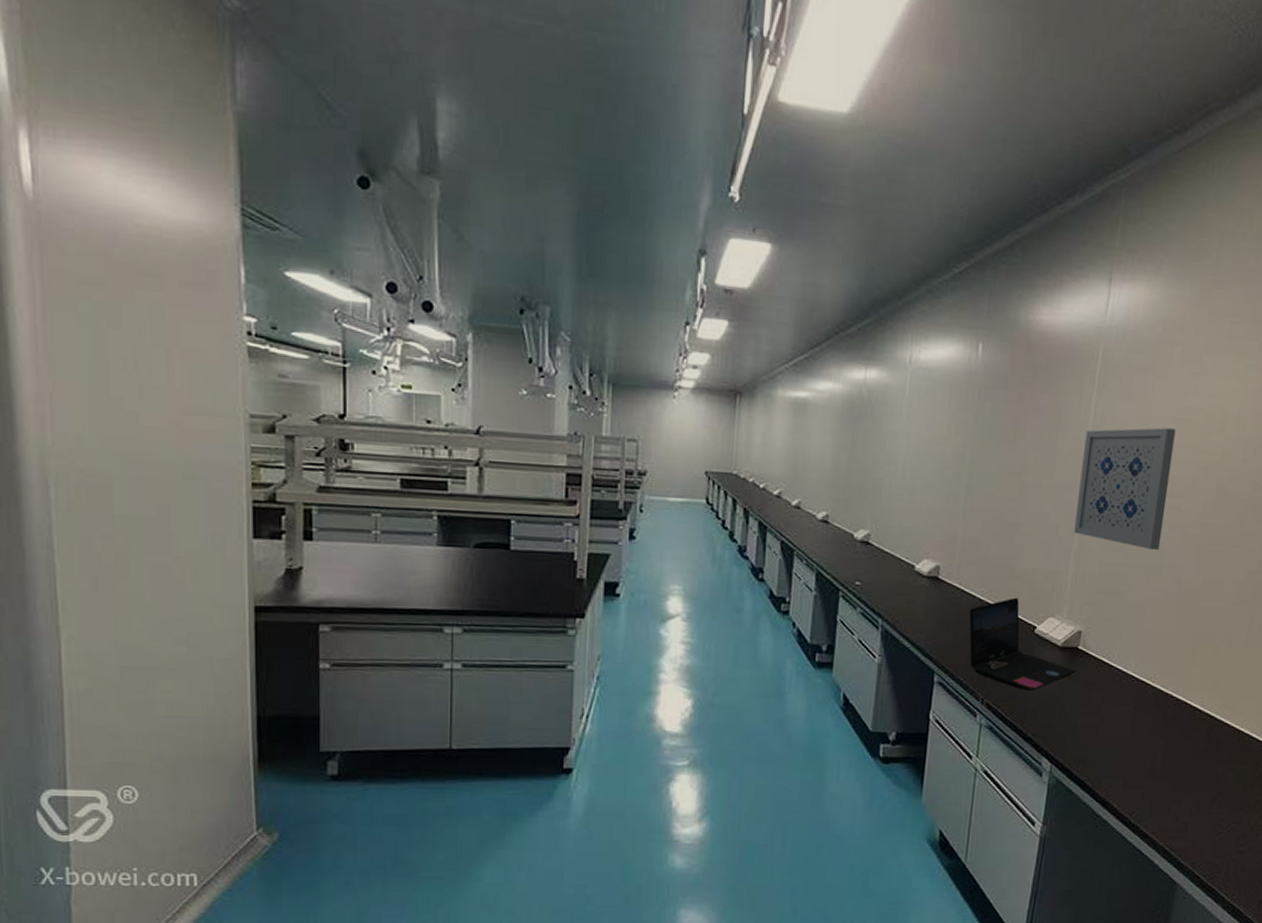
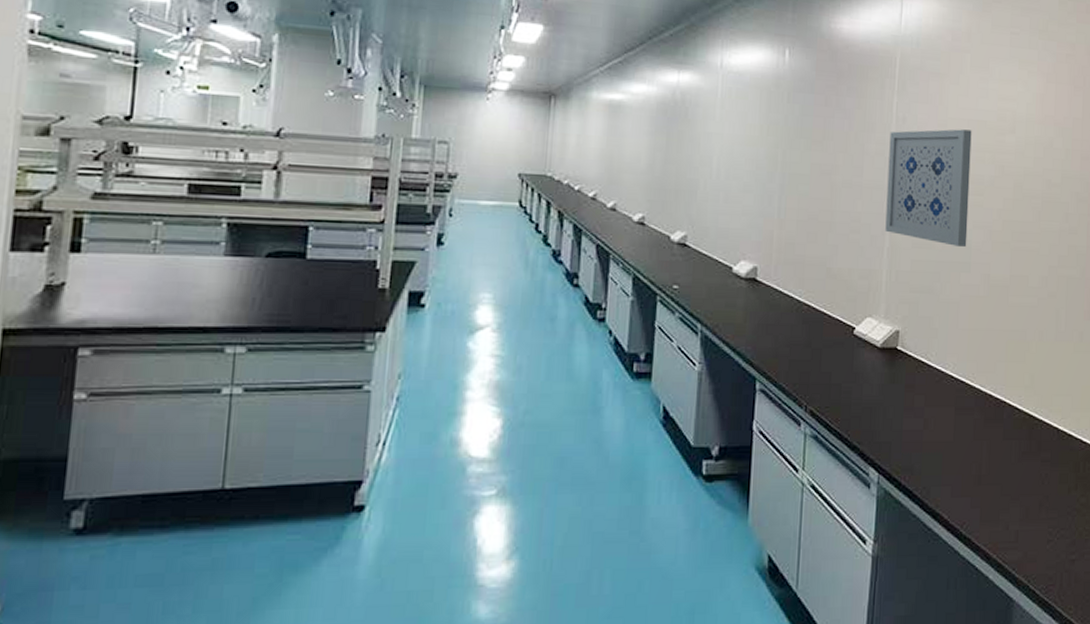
laptop: present [969,597,1076,691] -> none [788,298,896,395]

